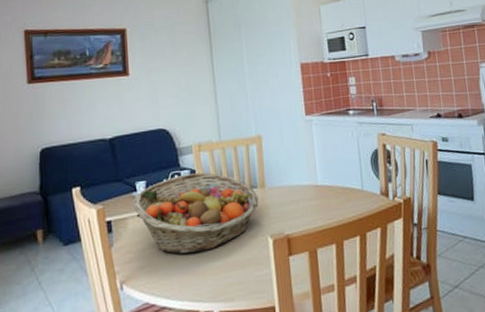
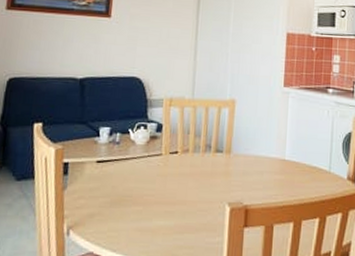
fruit basket: present [133,172,259,255] -> none [93,127,222,210]

